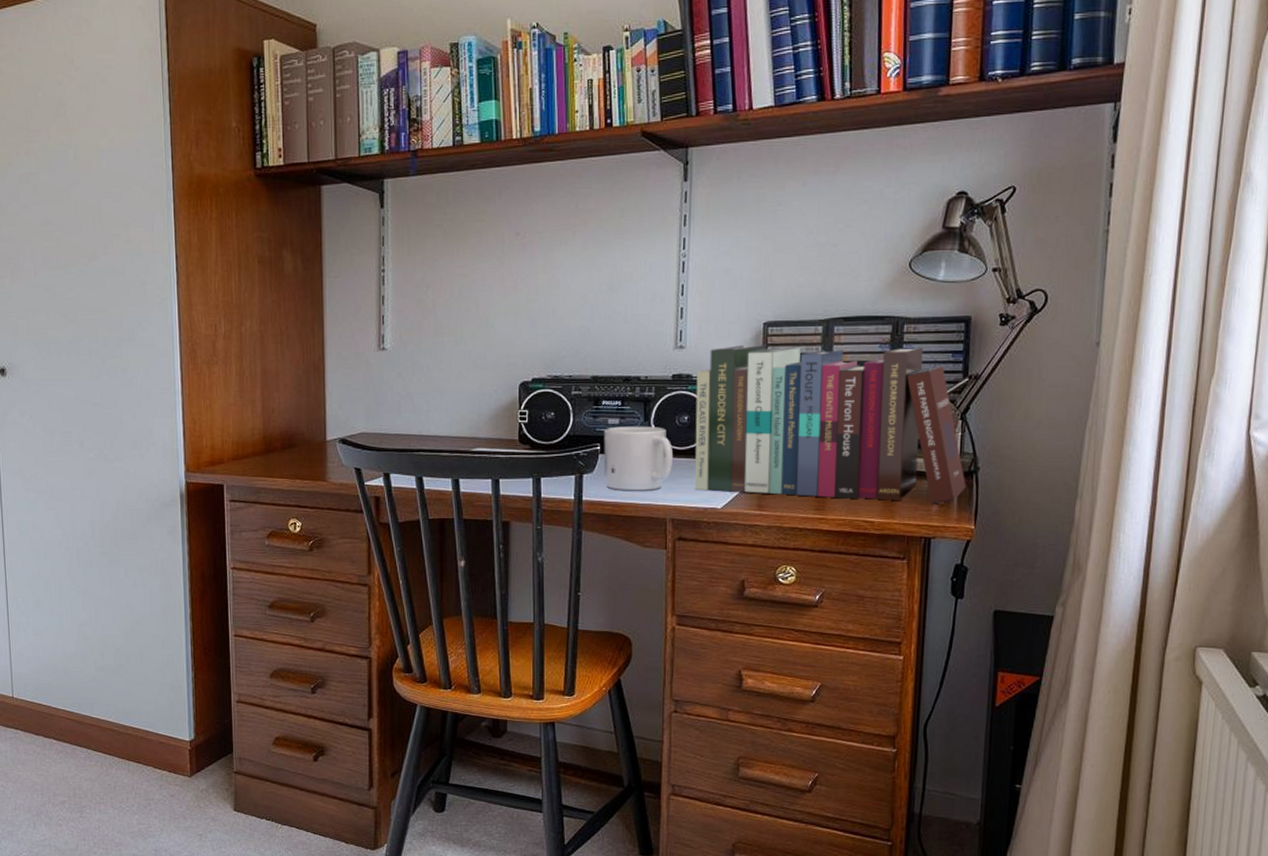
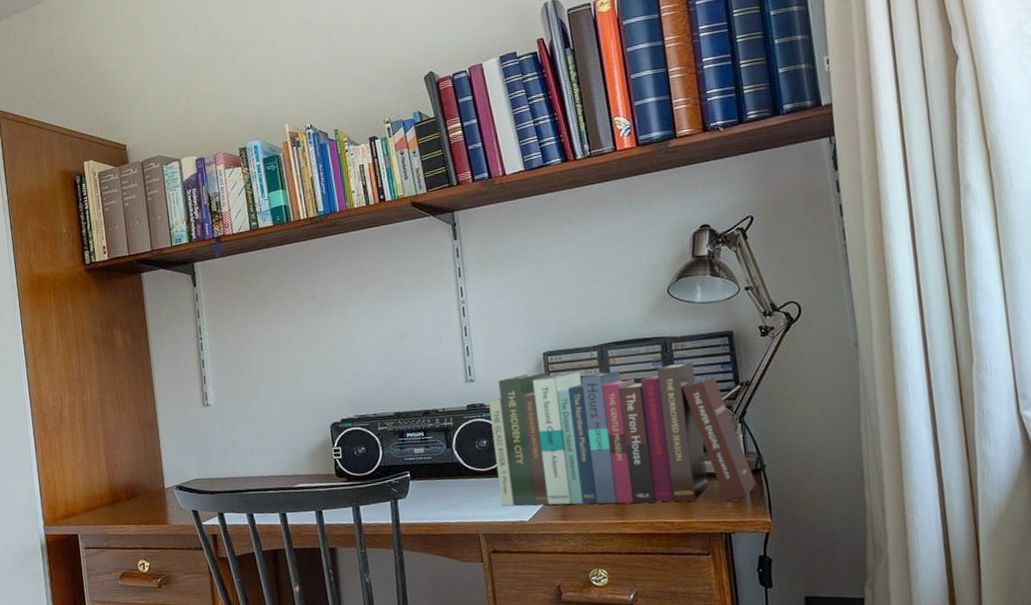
mug: present [604,426,674,492] -> none [411,452,479,513]

